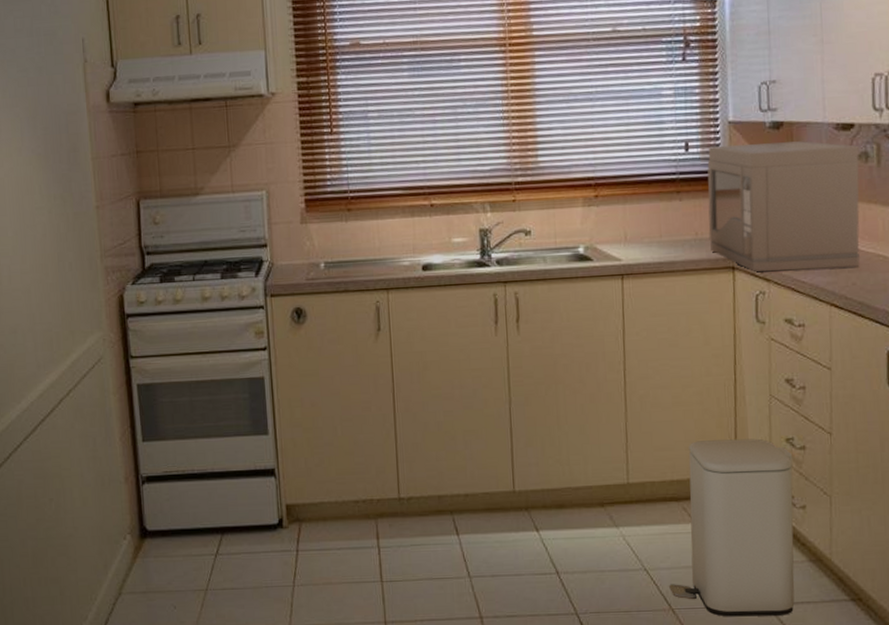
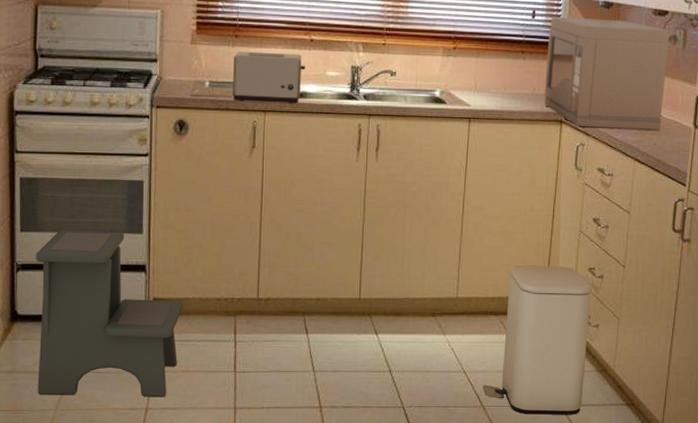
step stool: none [160,434,319,616] -> present [35,230,184,397]
toaster: none [348,222,429,281] -> present [233,51,306,104]

